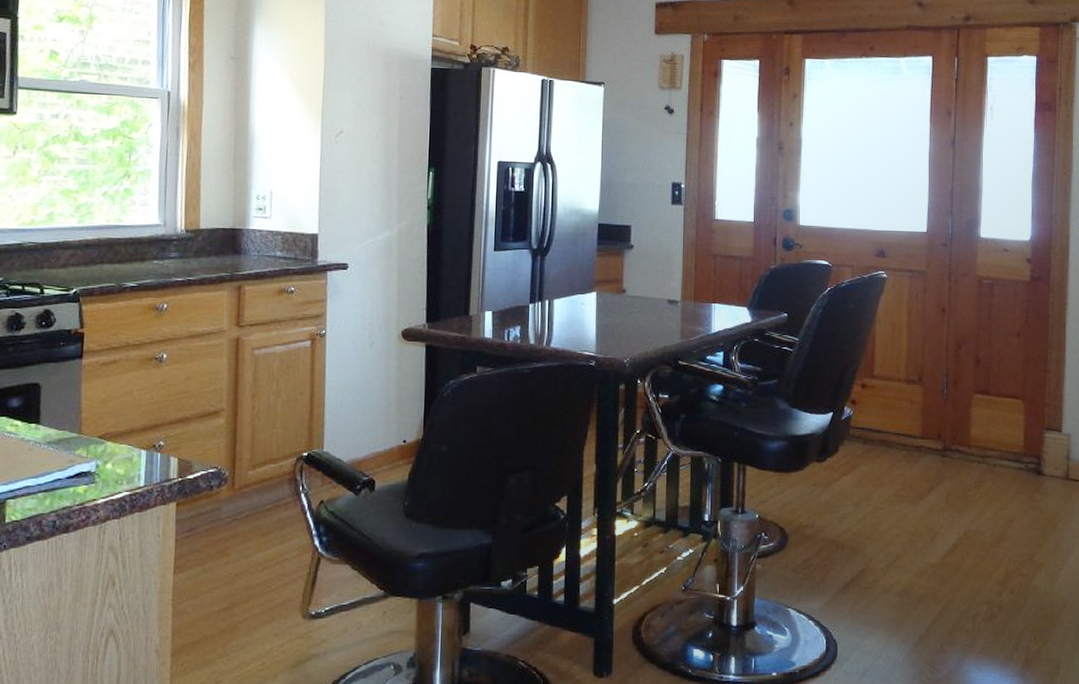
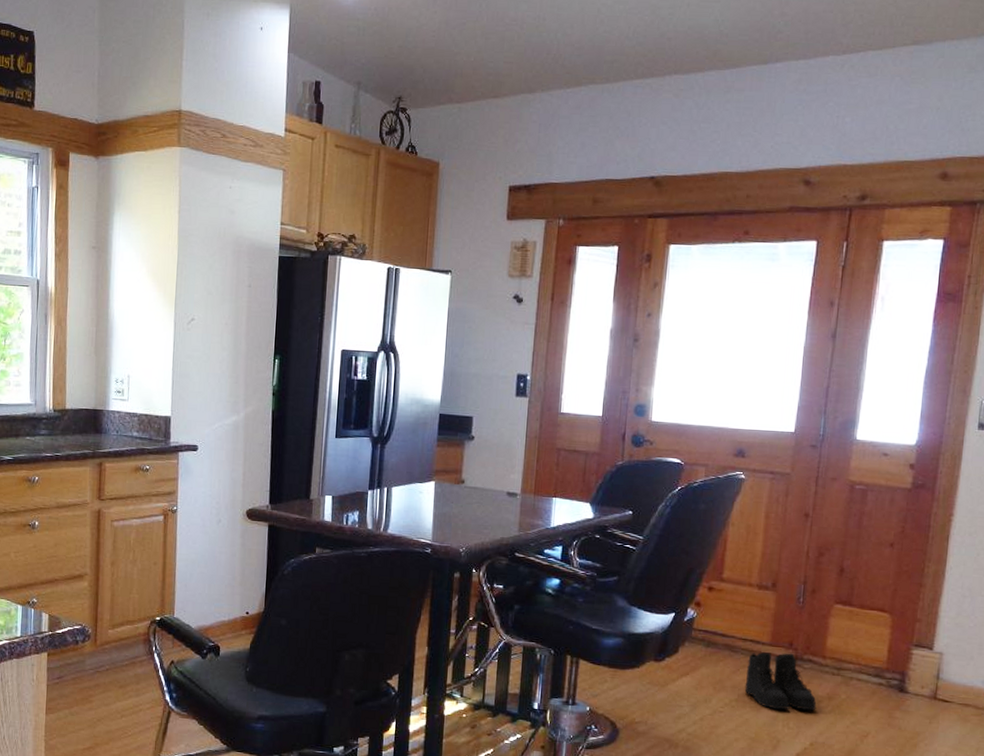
boots: none [901,444,967,502] -> present [744,652,817,711]

